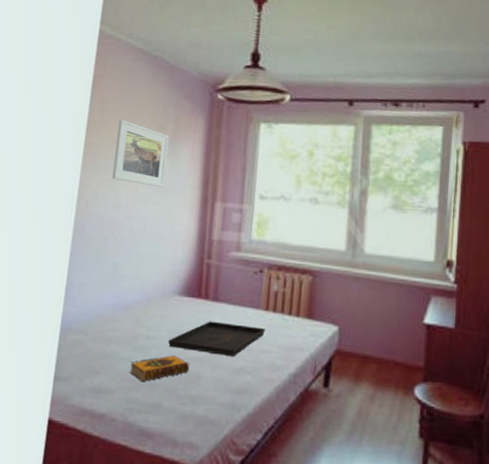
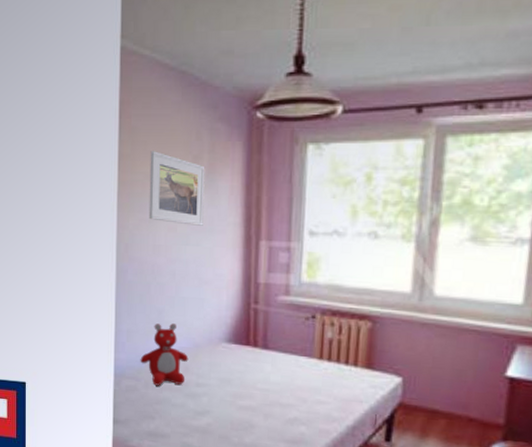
teddy bear: none [89,277,140,340] -> present [140,323,189,386]
hardback book: present [130,355,190,383] -> none [183,403,242,429]
serving tray: present [168,321,265,356] -> none [219,369,319,406]

